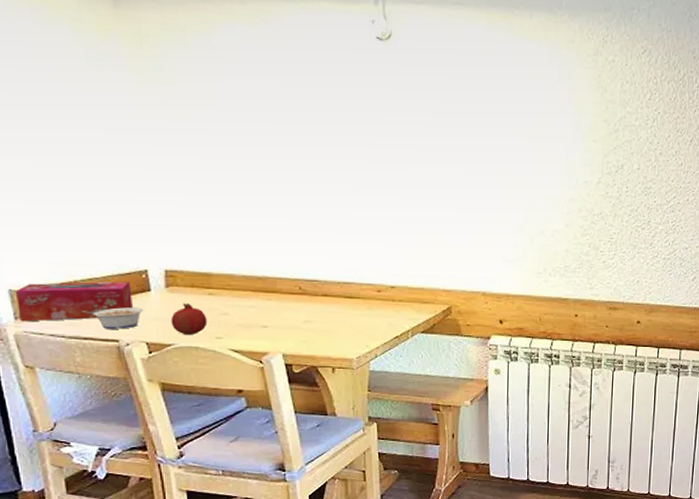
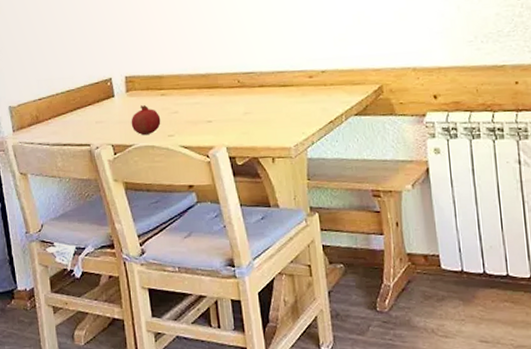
tissue box: present [15,281,133,322] -> none [13,90,101,134]
legume: present [82,307,143,329] -> none [62,113,109,135]

